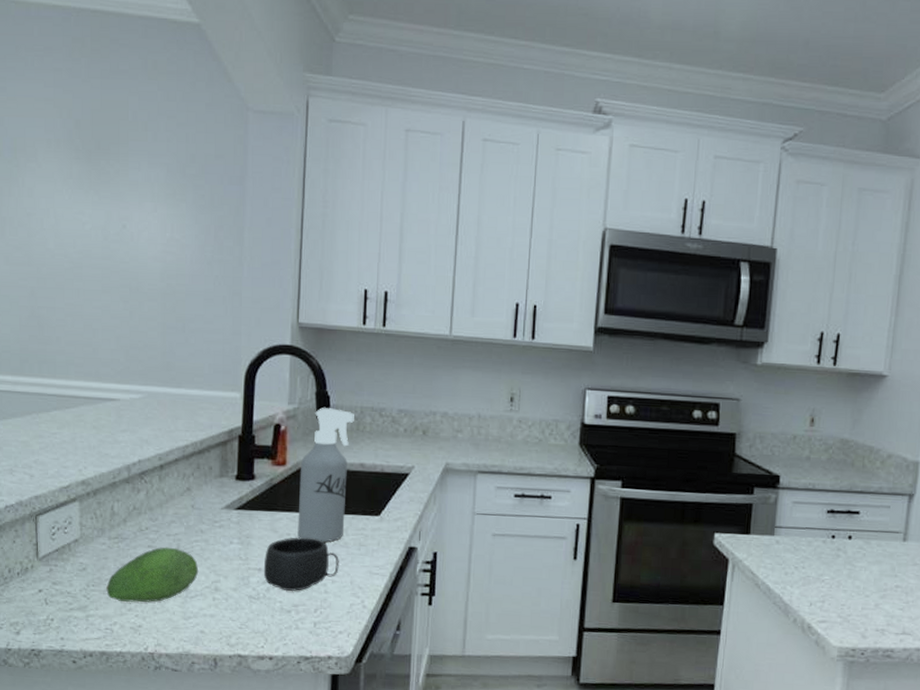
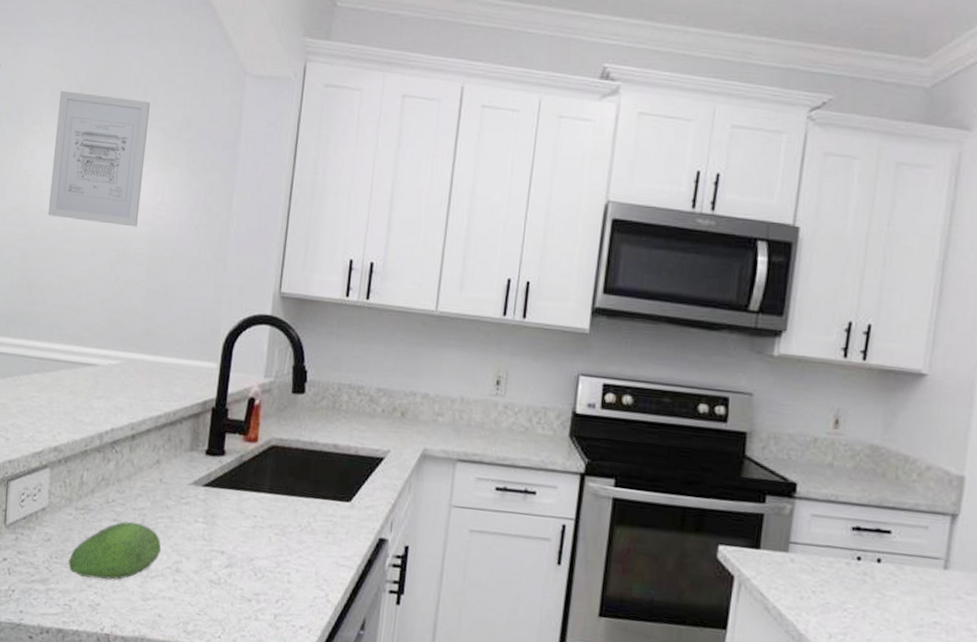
wall art: none [52,127,151,263] -> present [47,91,150,227]
mug: present [263,537,339,592] -> none [226,519,305,579]
spray bottle: present [297,408,354,543] -> none [264,382,331,528]

